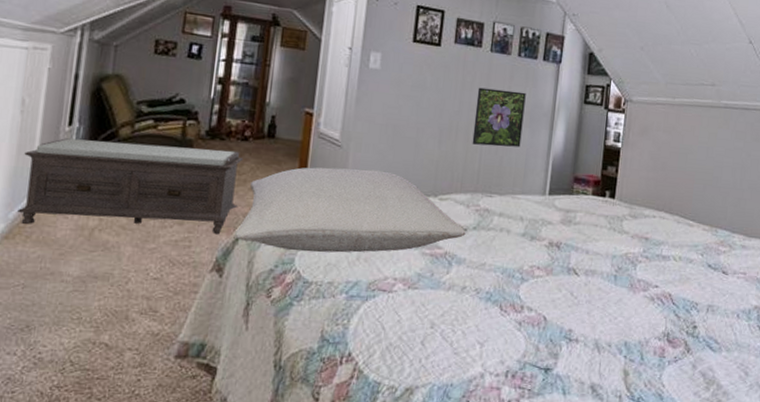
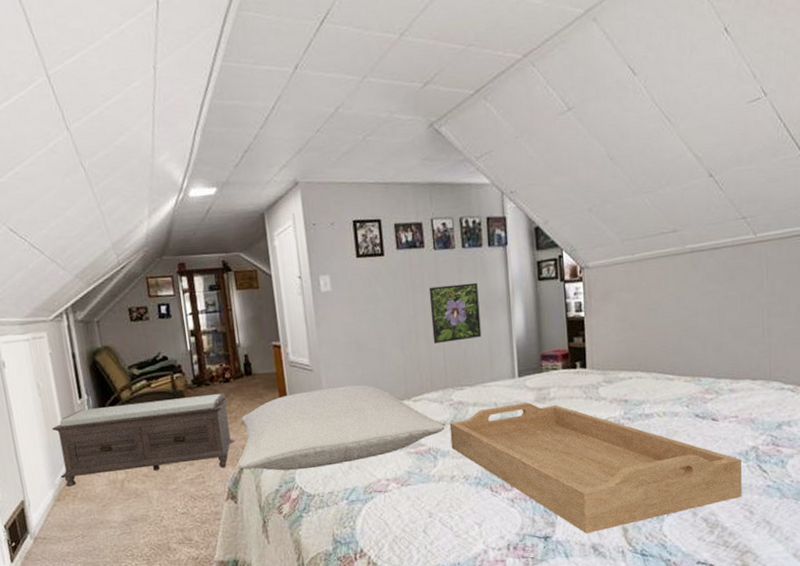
serving tray: none [468,221,744,372] -> present [449,402,742,534]

